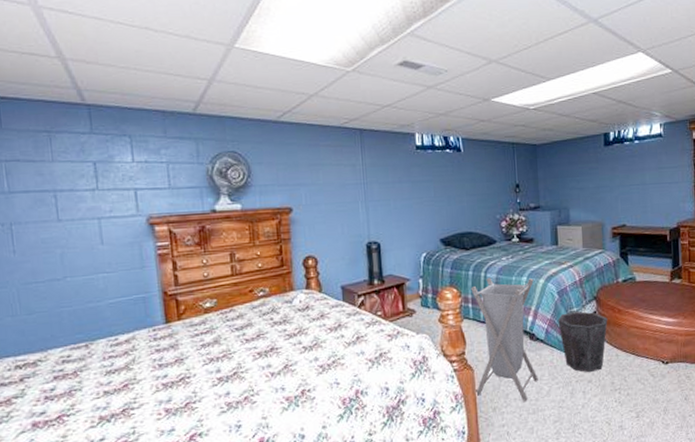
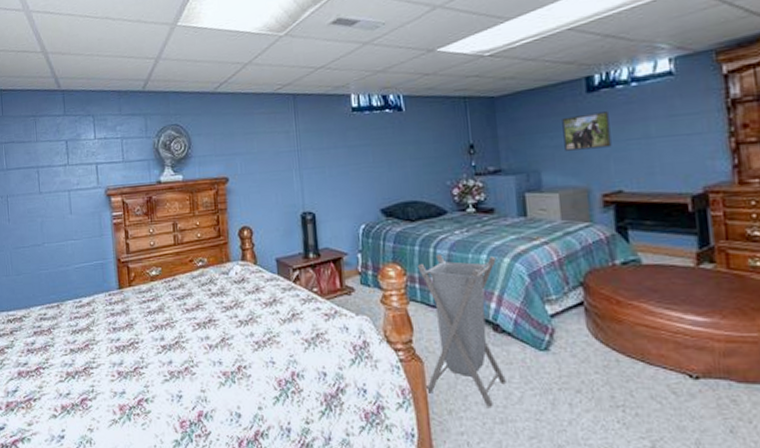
waste bin: present [558,311,608,373] -> none [530,300,602,380]
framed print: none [586,162,620,192] -> present [562,111,612,151]

